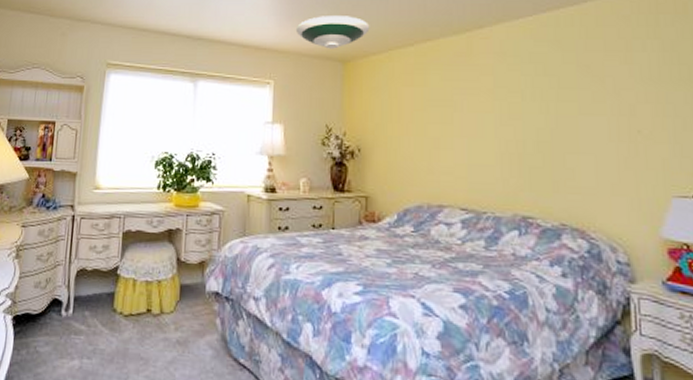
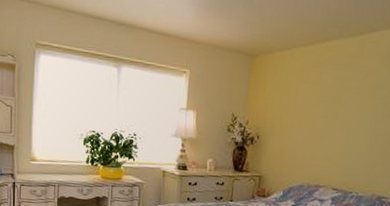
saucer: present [295,16,370,49] -> none [211,9,279,43]

